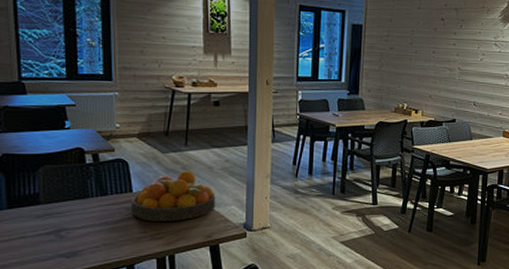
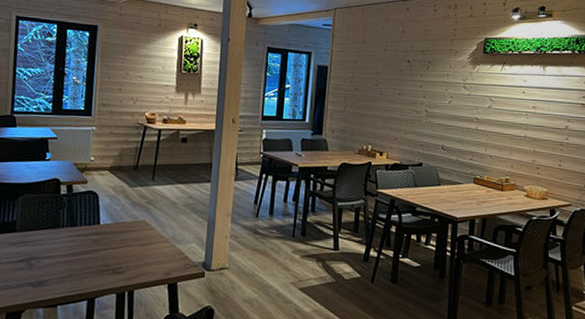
fruit bowl: present [131,171,216,221] -> none [97,206,177,256]

